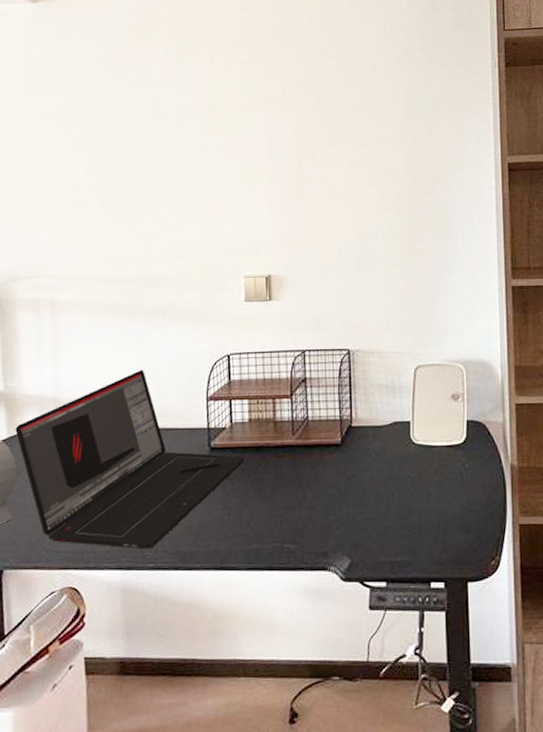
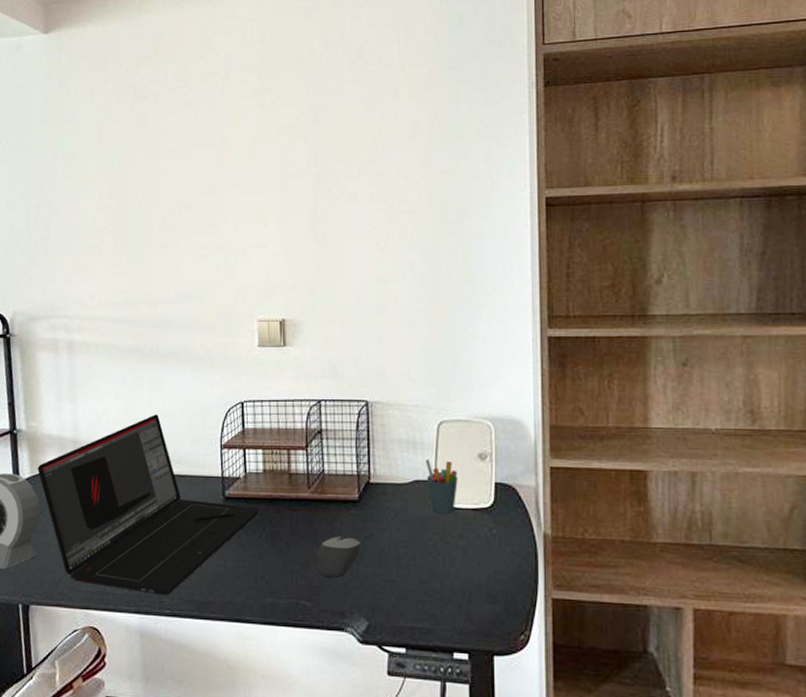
mouse: none [300,478,344,519] -> present [316,535,361,578]
pen holder: none [403,401,433,452] -> present [425,458,458,514]

